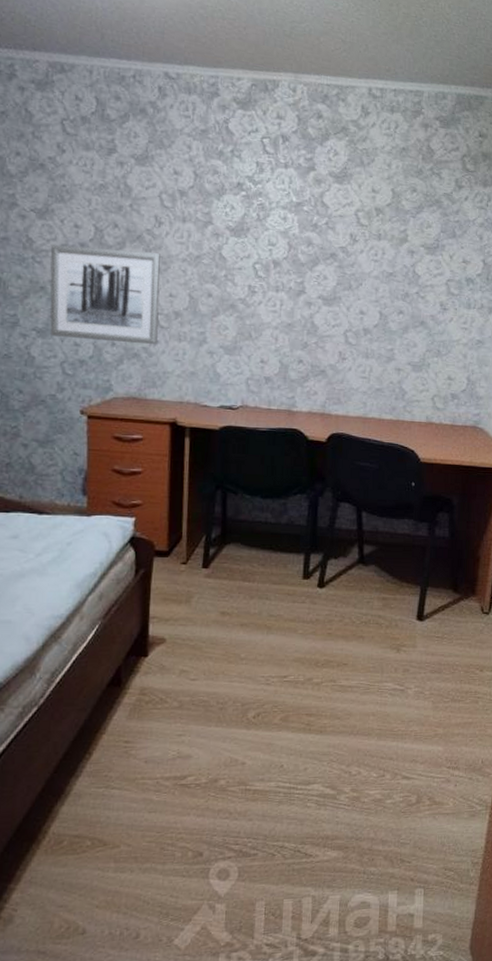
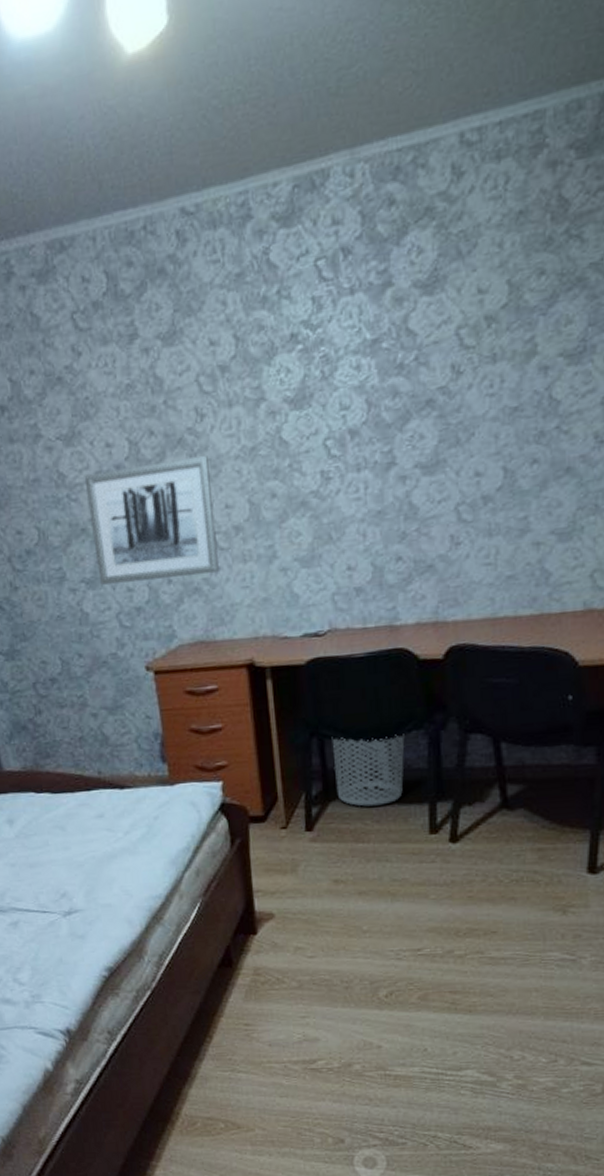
waste bin: none [232,491,291,552] -> present [331,734,405,807]

